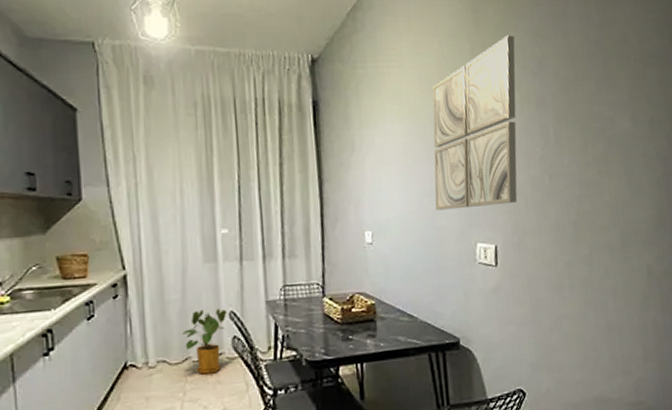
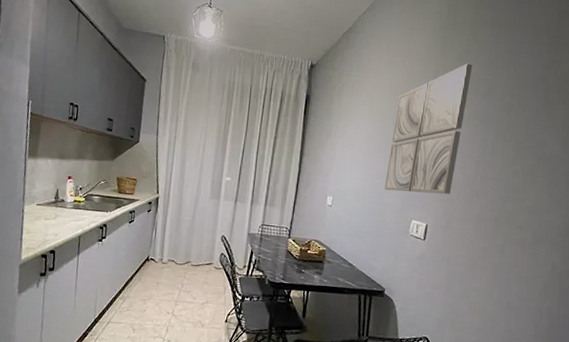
house plant: present [182,308,228,375] -> none [188,230,221,276]

